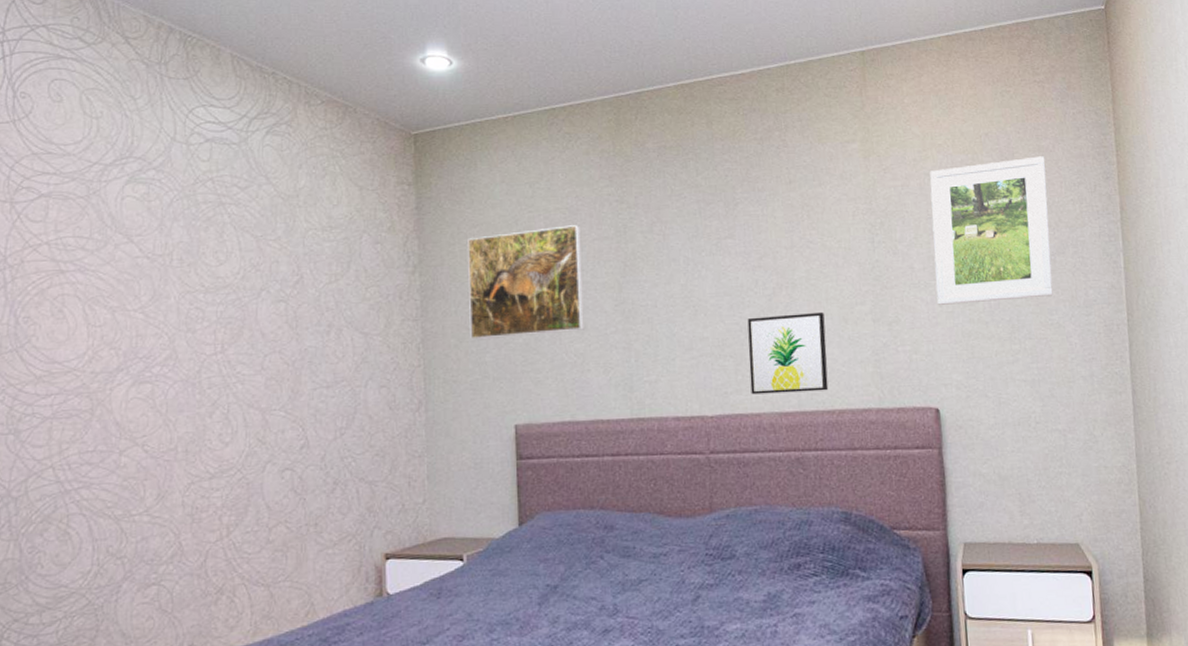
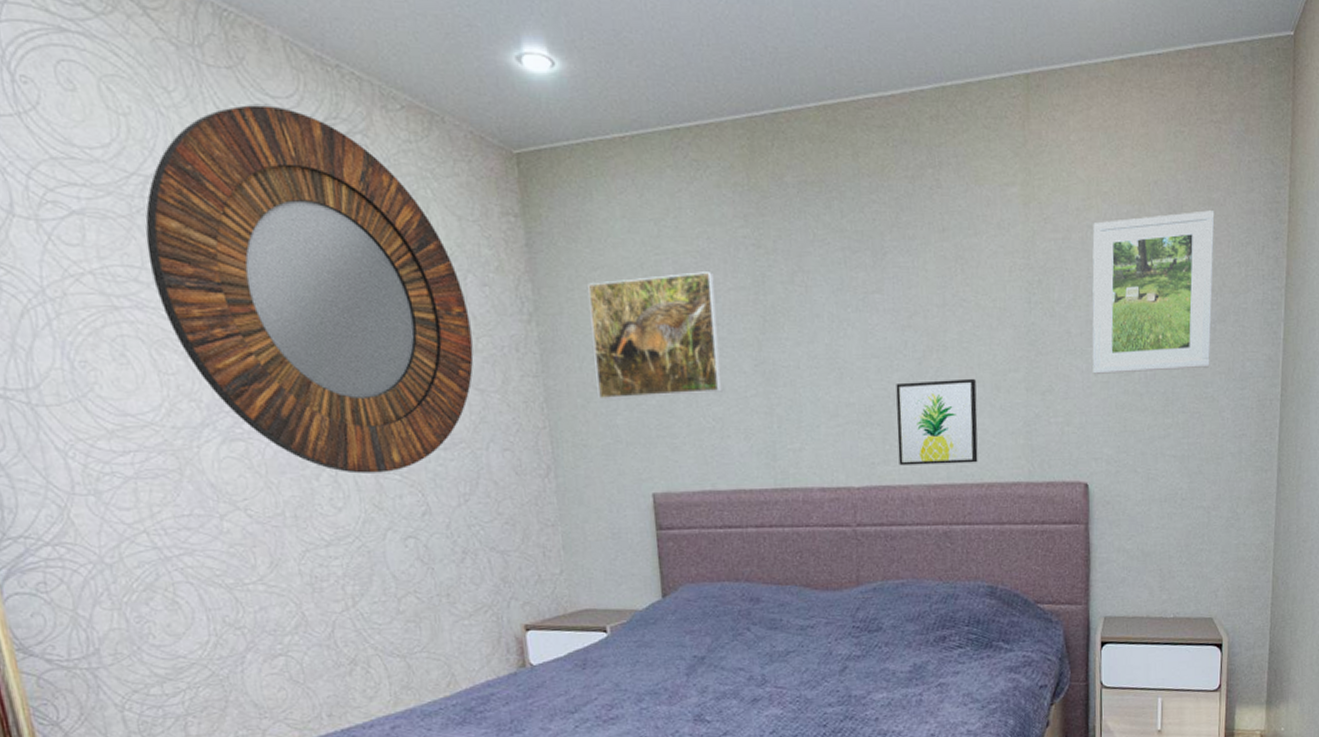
home mirror: none [96,106,361,411] -> present [145,105,474,474]

